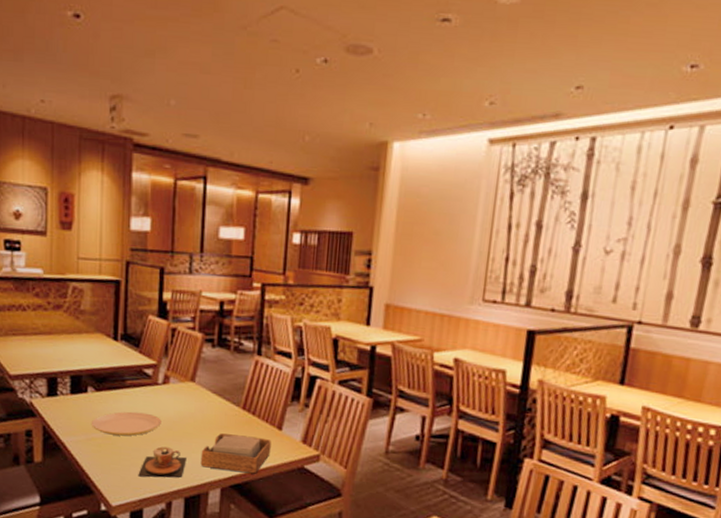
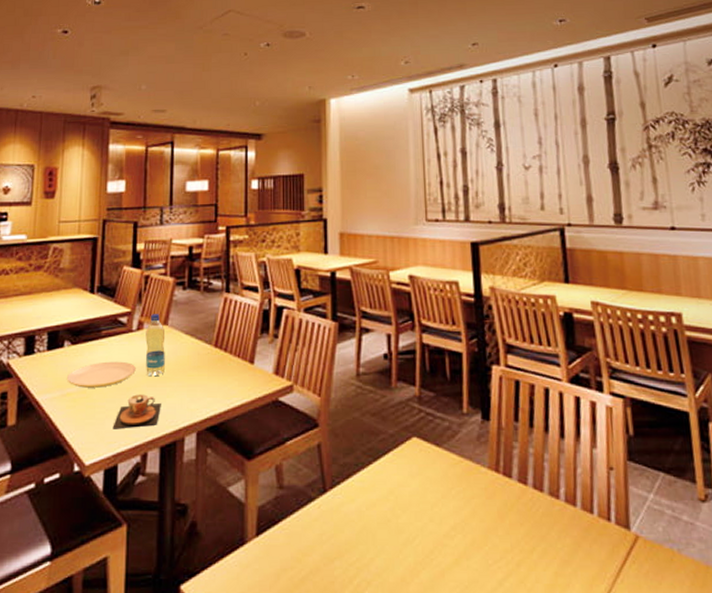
bottle: none [171,369,192,432] -> present [145,314,165,377]
napkin holder: present [200,433,271,474] -> none [175,374,244,413]

